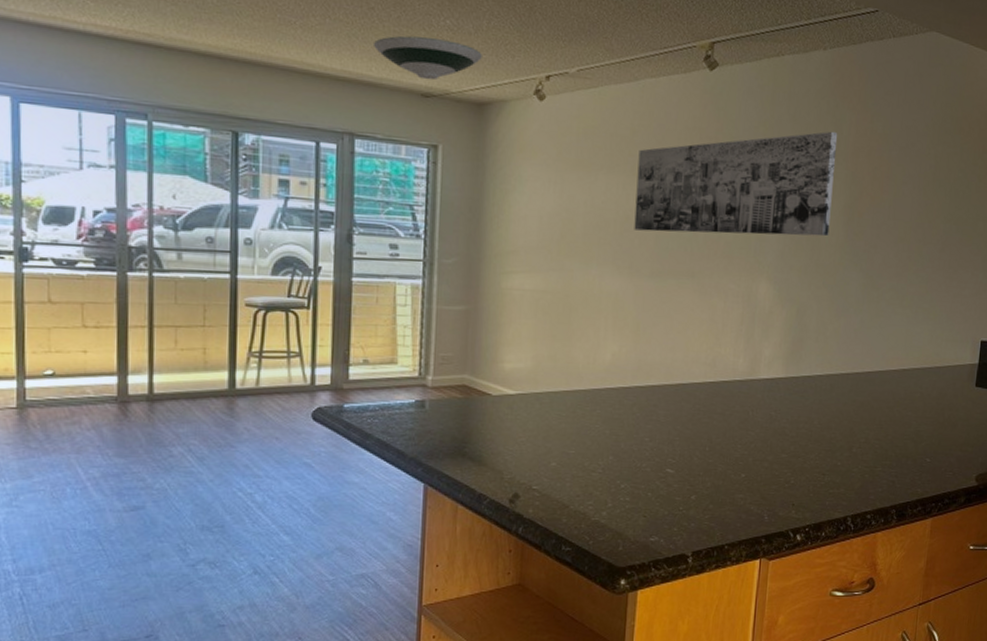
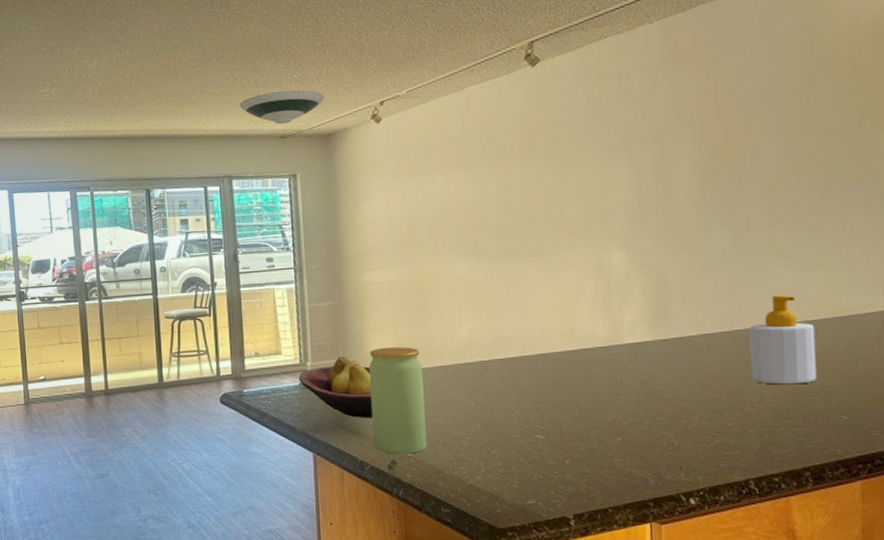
fruit bowl: none [415,371,501,445] -> present [298,356,374,418]
jar: none [496,364,559,487] -> present [368,347,427,454]
wall art: present [634,131,838,237] -> none [471,97,682,219]
soap bottle: none [862,342,917,428] -> present [748,295,817,385]

